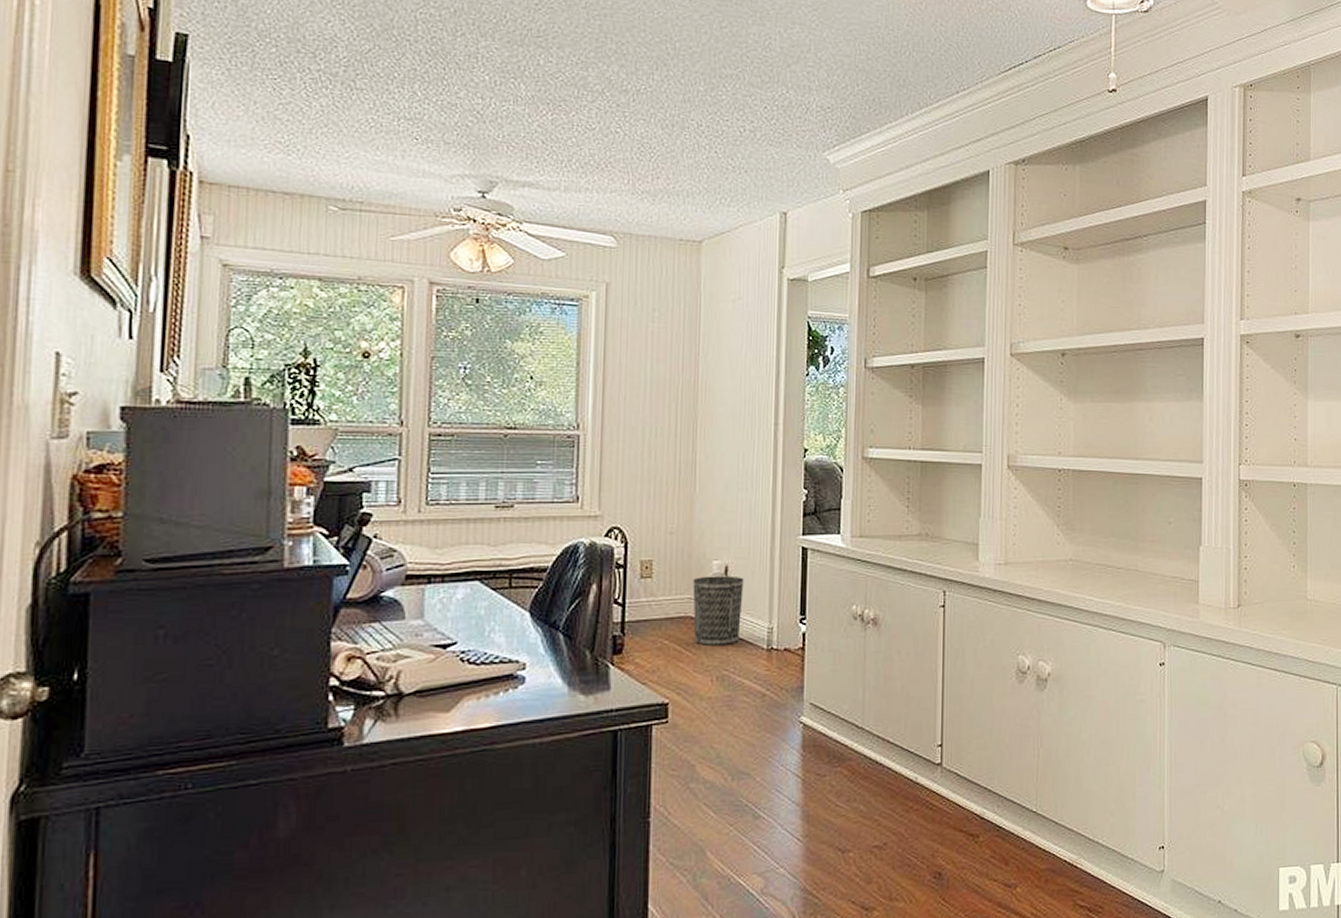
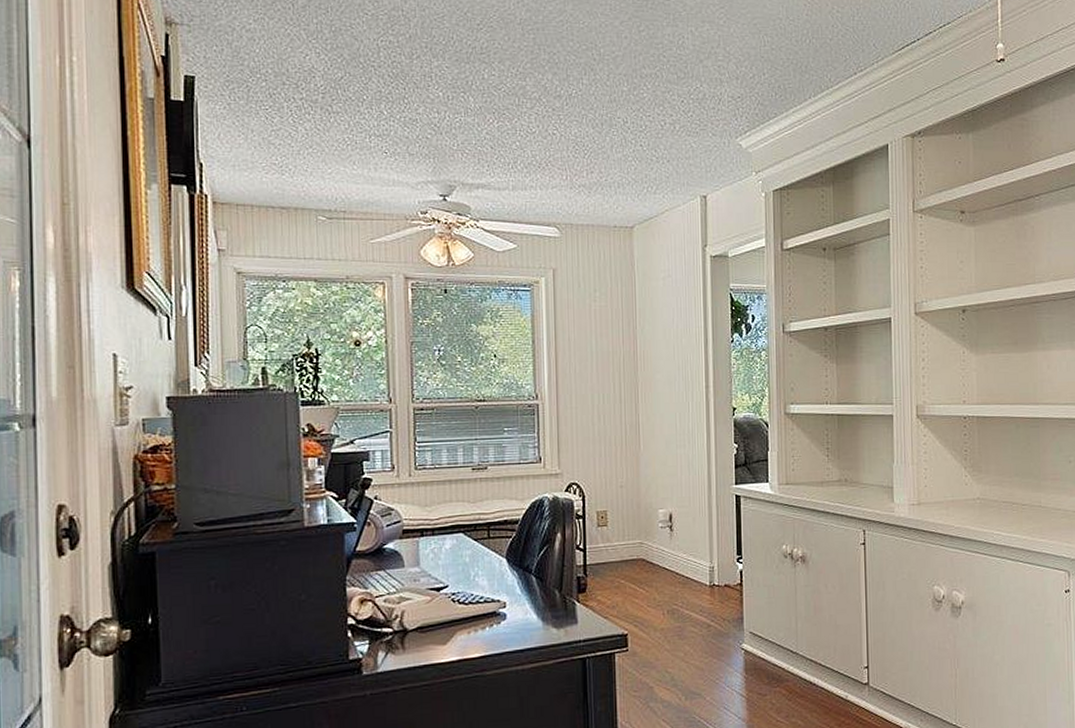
wastebasket: present [692,575,744,645] -> none [642,522,687,584]

